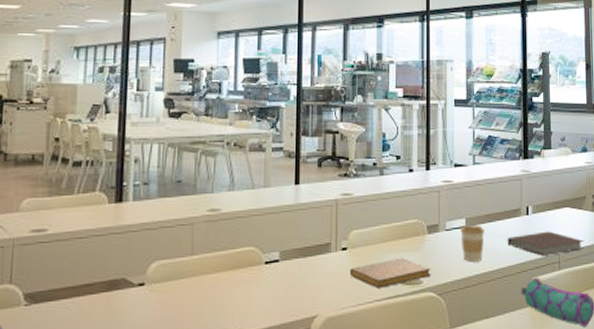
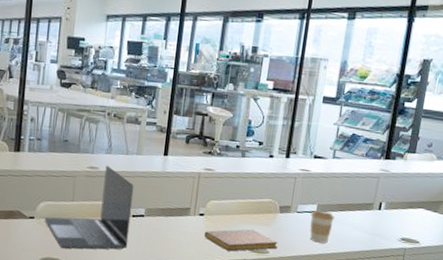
laptop: none [157,205,264,318] -> present [44,165,134,250]
notebook: present [507,231,585,256] -> none [355,226,434,249]

